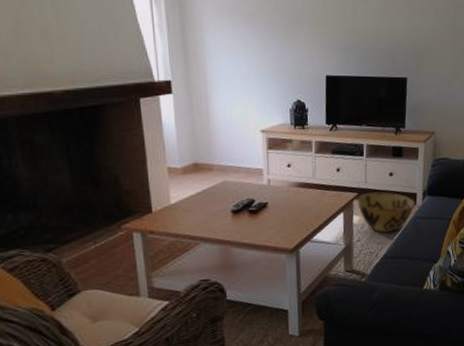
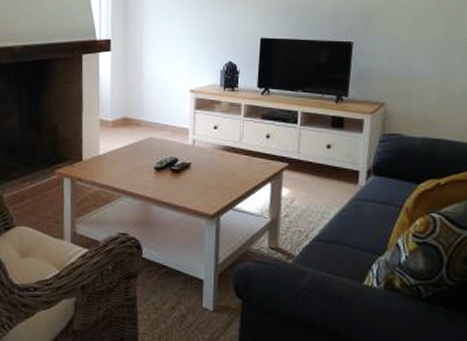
woven basket: present [357,191,415,233] -> none [287,164,356,212]

